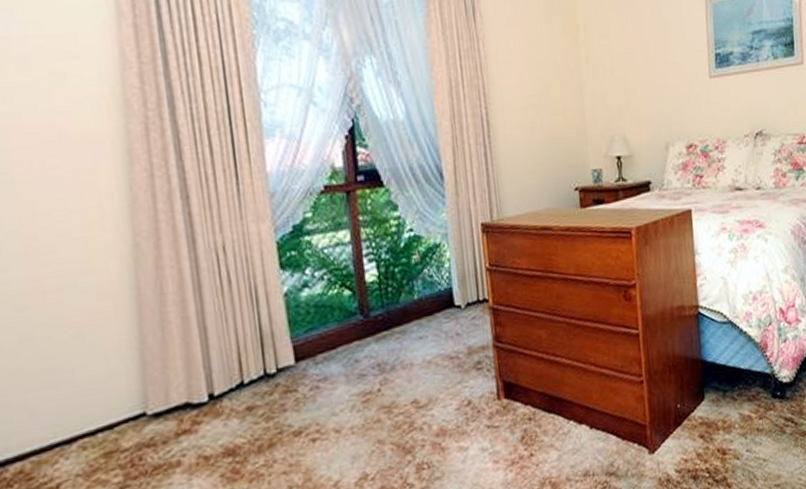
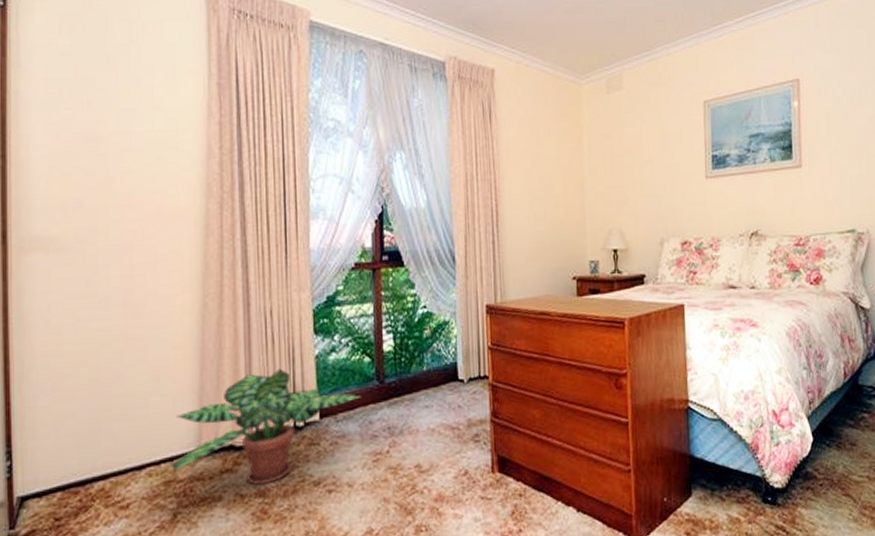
potted plant: none [110,311,344,444] -> present [171,368,361,485]

